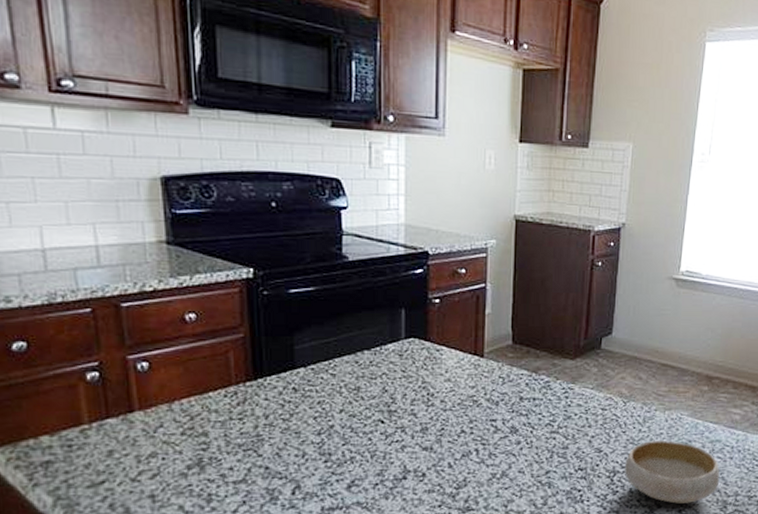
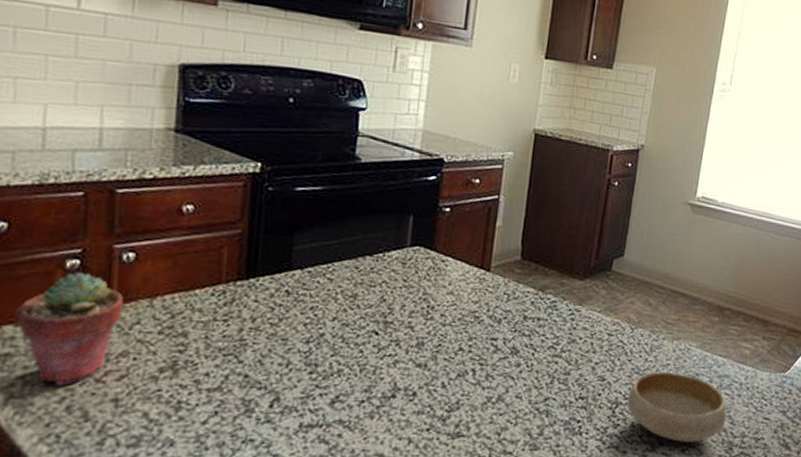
potted succulent: none [49,383,146,486] -> present [16,271,124,385]

